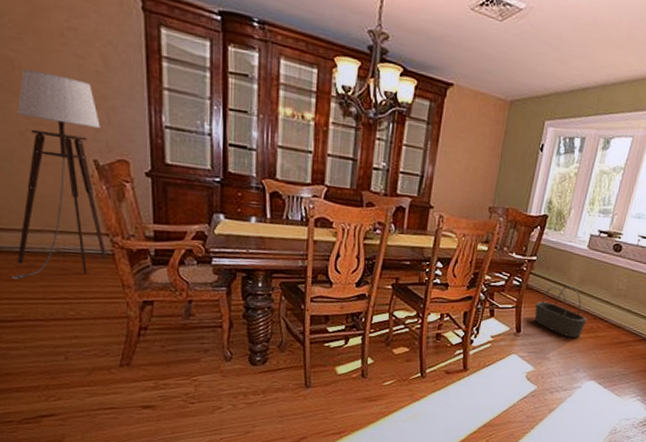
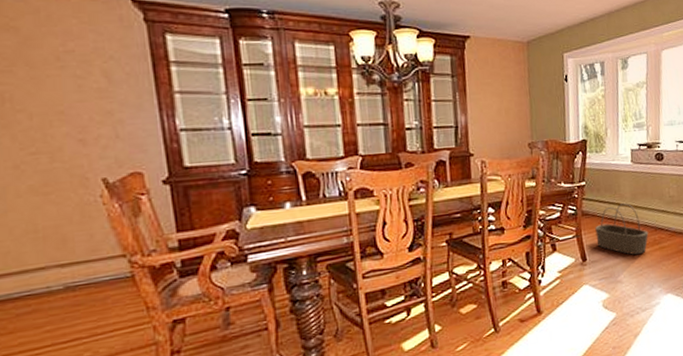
floor lamp: present [11,69,106,279] -> none [9,99,125,331]

